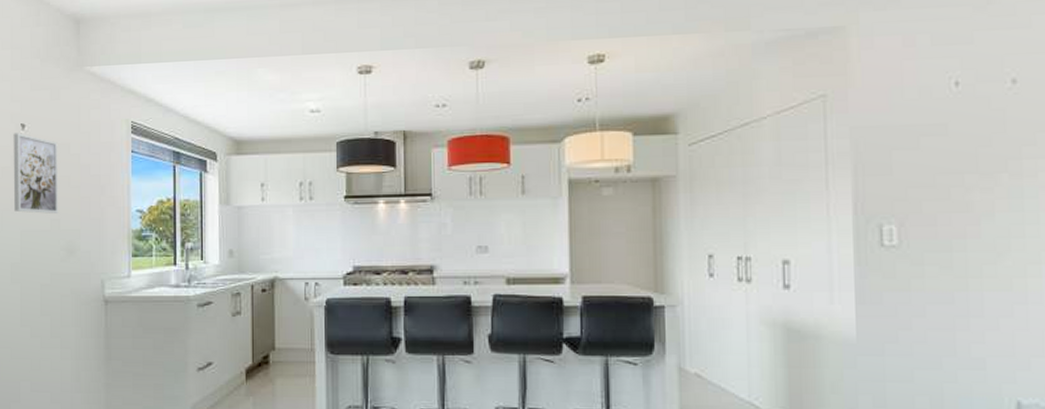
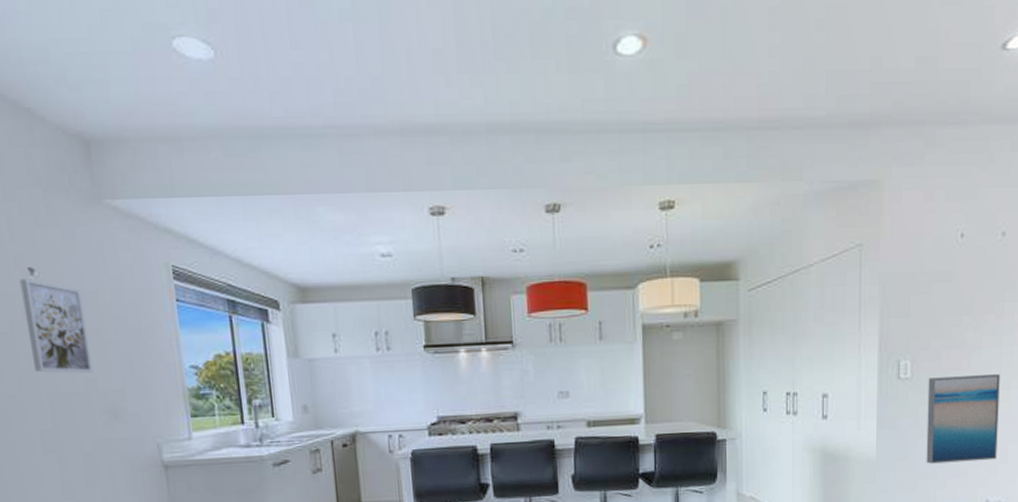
wall art: none [922,244,1028,351] -> present [926,373,1000,464]

